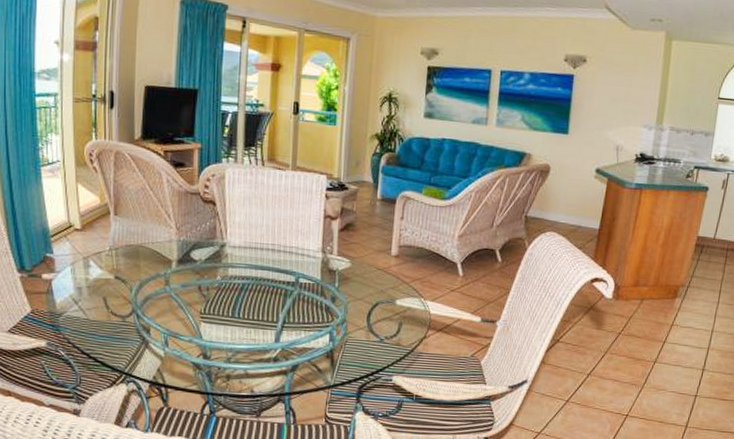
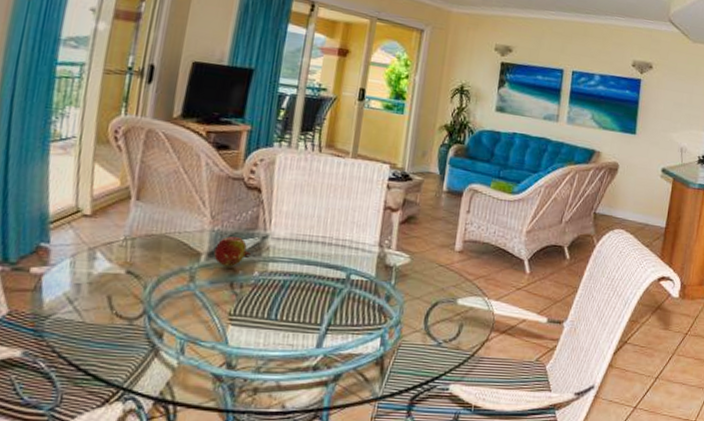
fruit: none [182,245,214,272] -> present [214,236,252,267]

